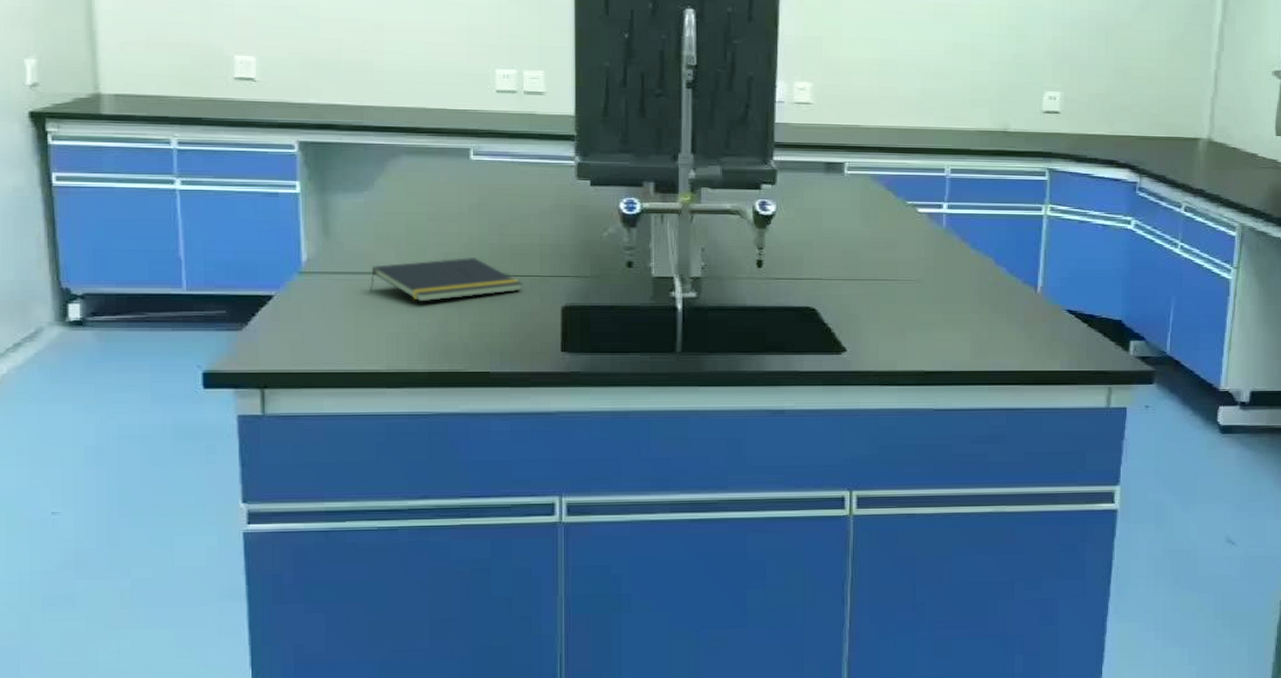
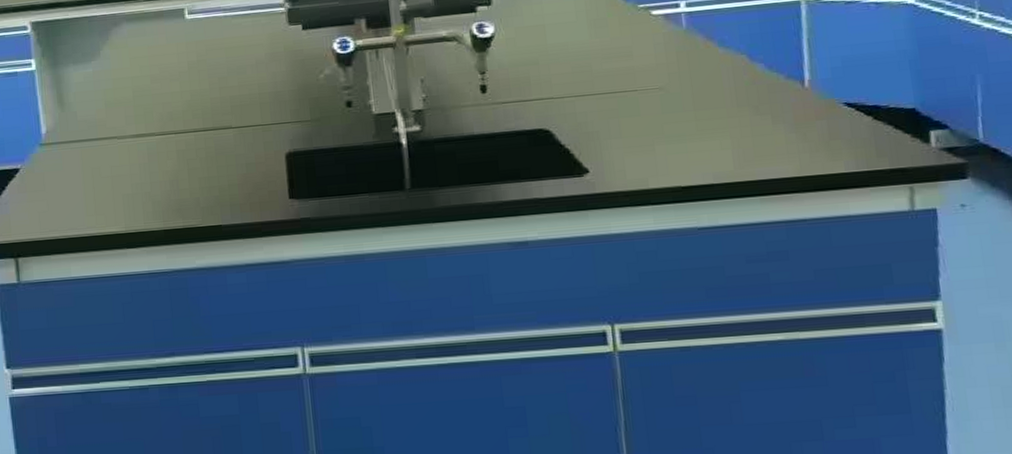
notepad: present [370,258,522,302] -> none [104,113,246,162]

